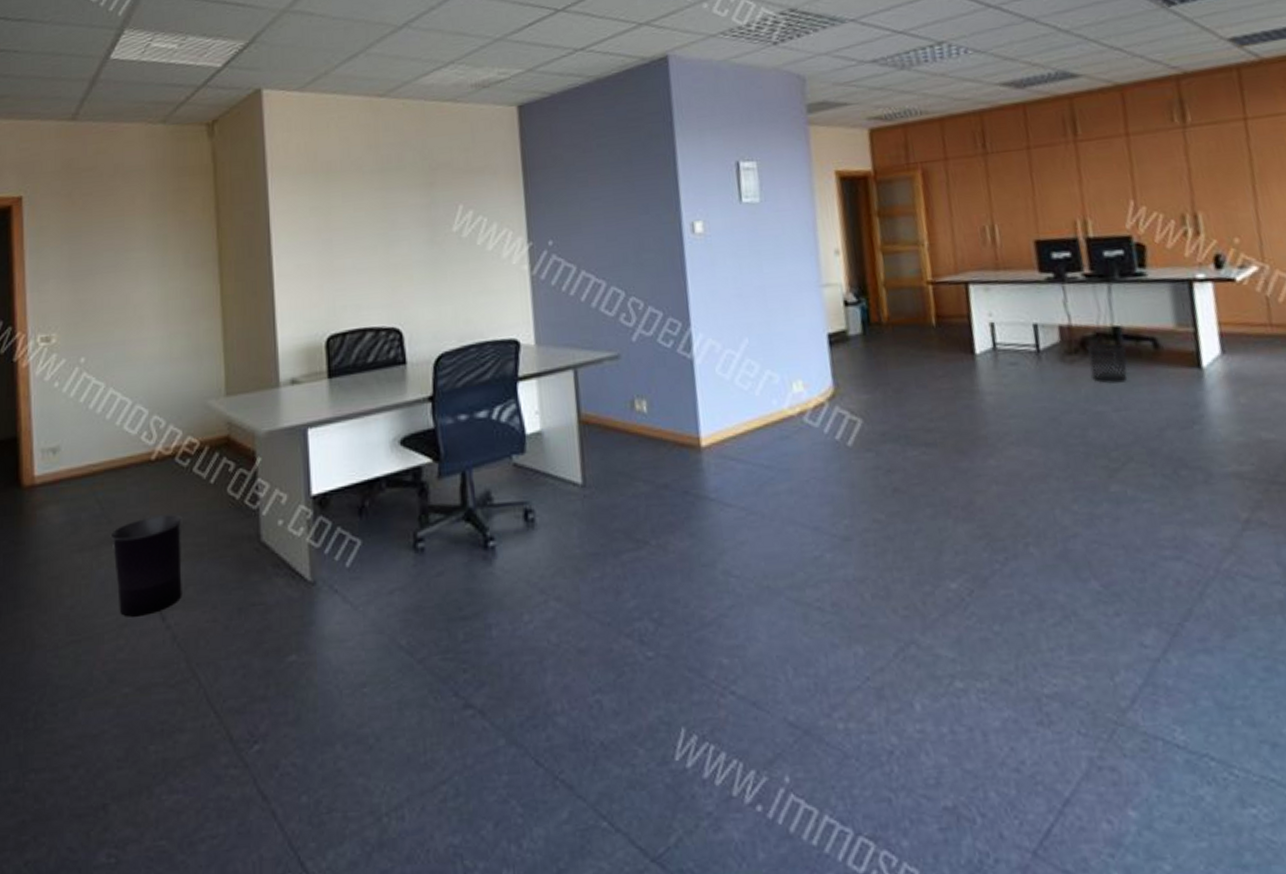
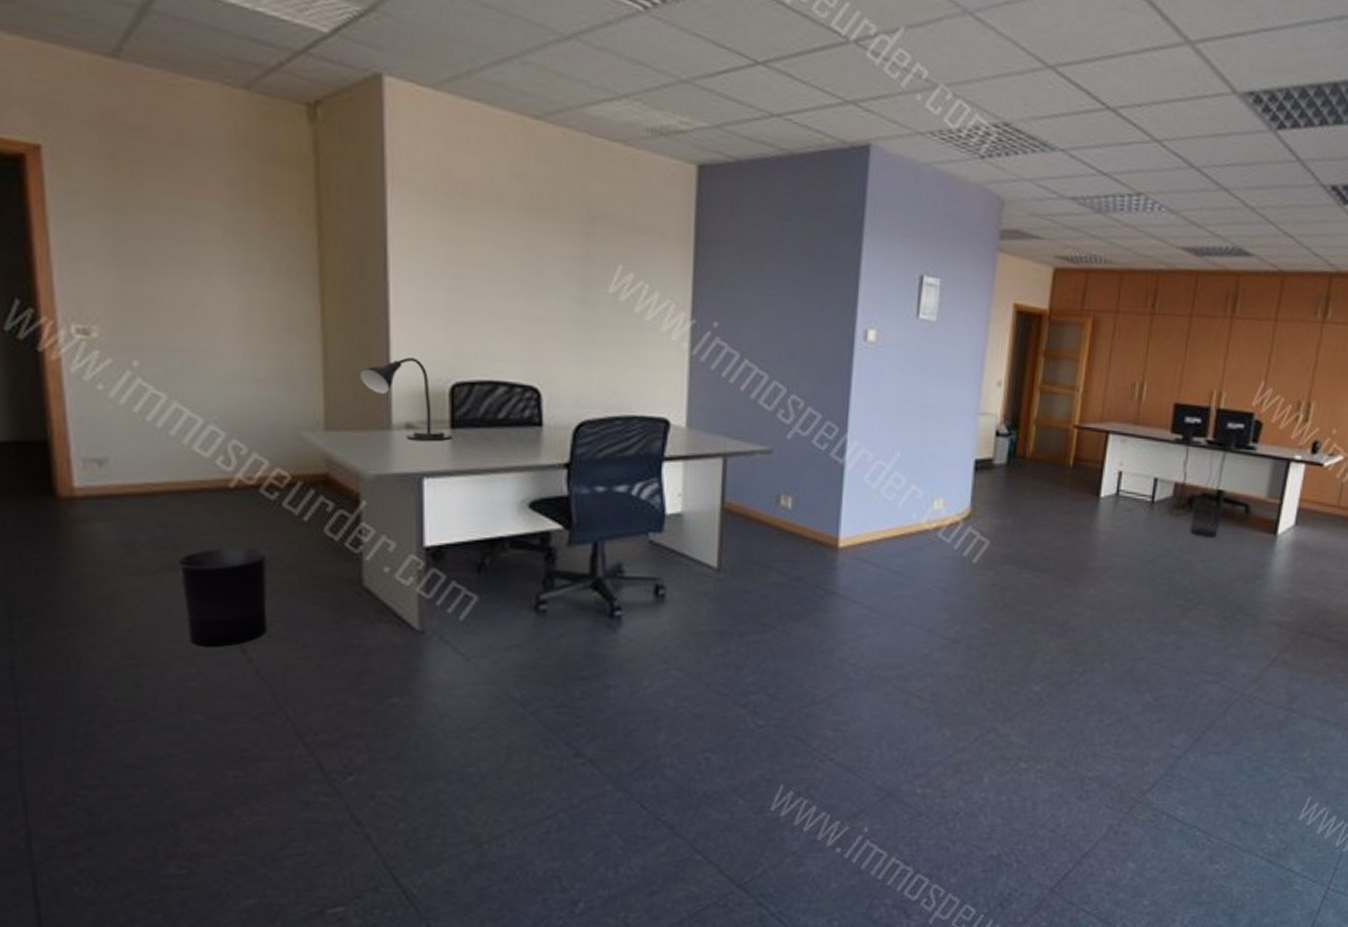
desk lamp: none [251,319,331,395] -> present [359,357,453,442]

